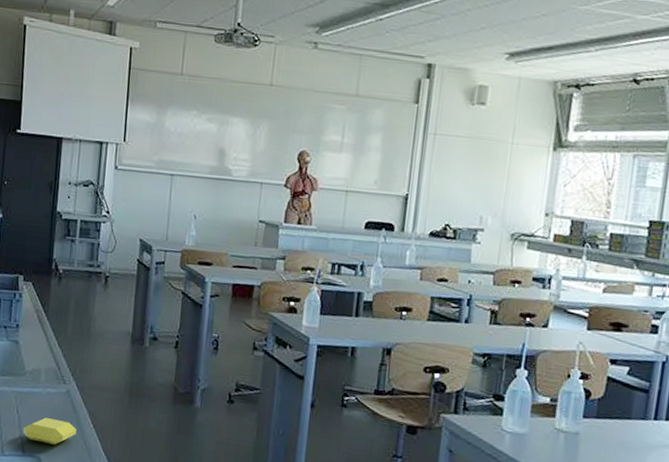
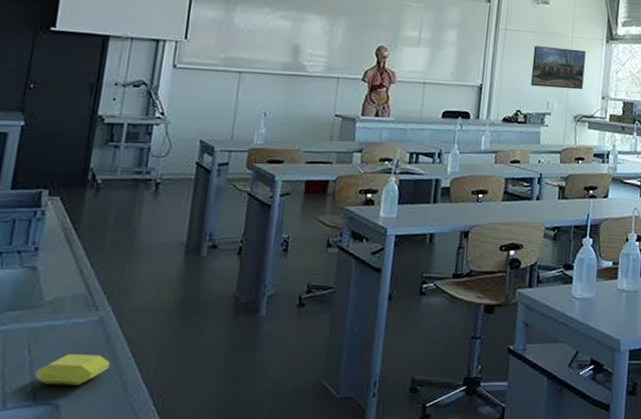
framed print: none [462,153,528,205] -> present [531,46,586,90]

